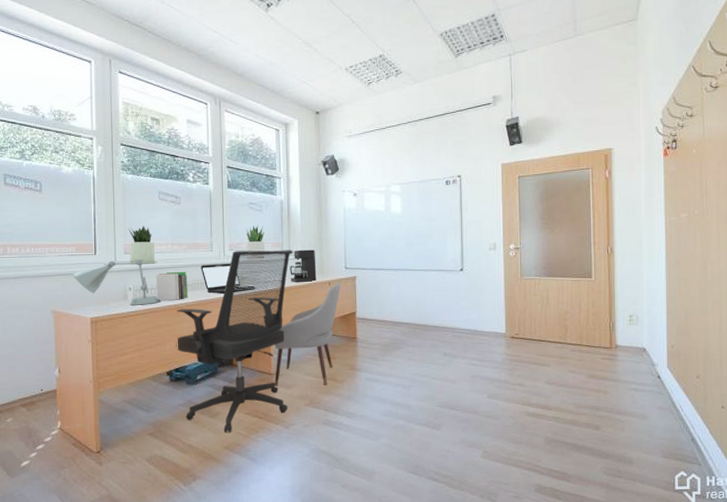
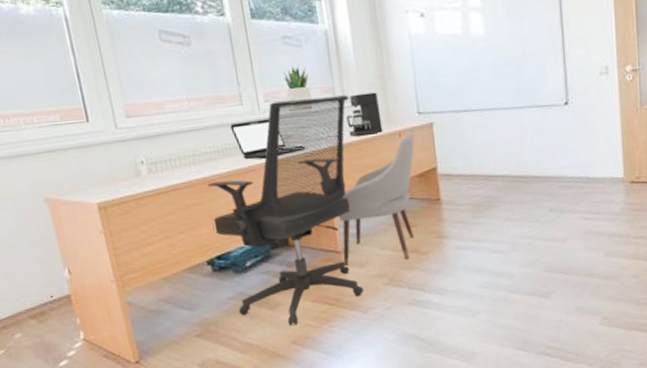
desk lamp: present [73,258,161,306] -> none [62,122,186,183]
planter: present [128,225,158,265] -> none [126,77,173,132]
books: present [156,271,188,302] -> none [173,133,220,175]

